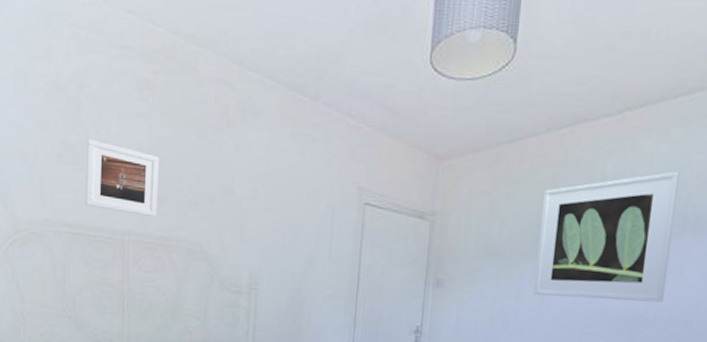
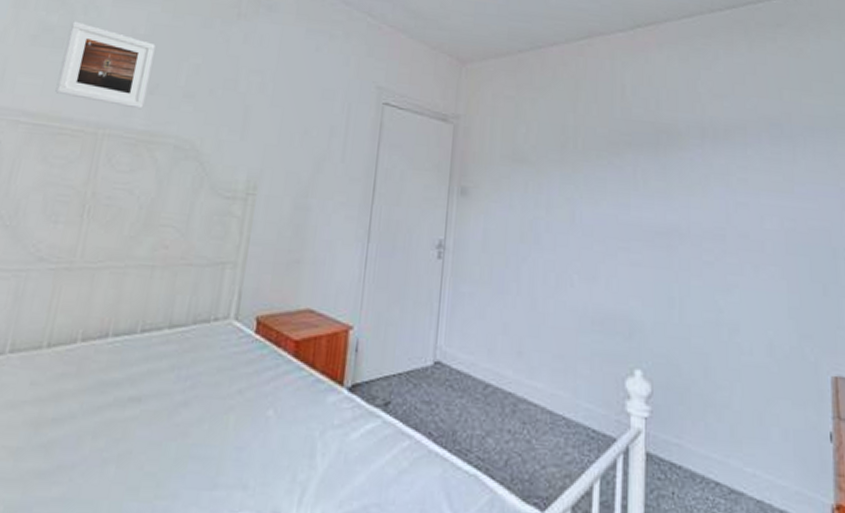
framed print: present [534,171,680,303] -> none [564,85,695,215]

